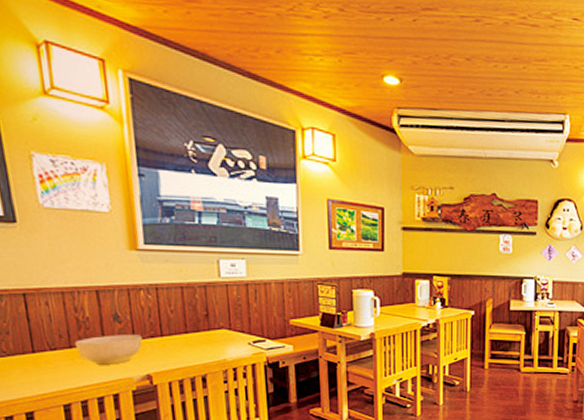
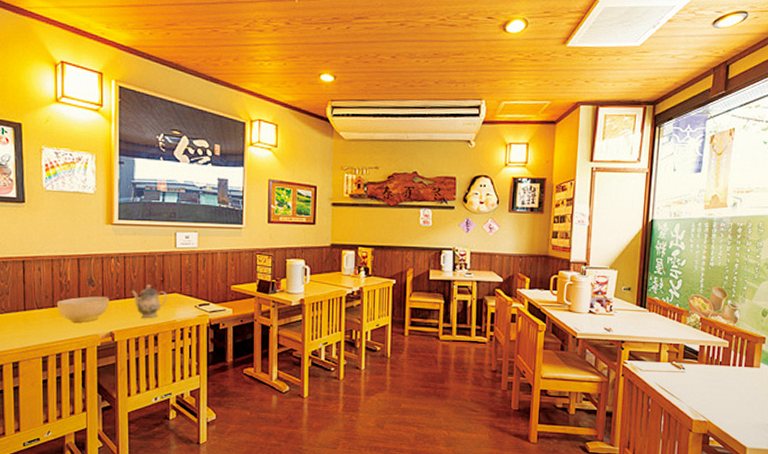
teapot: none [168,319,215,358] -> present [131,284,168,318]

